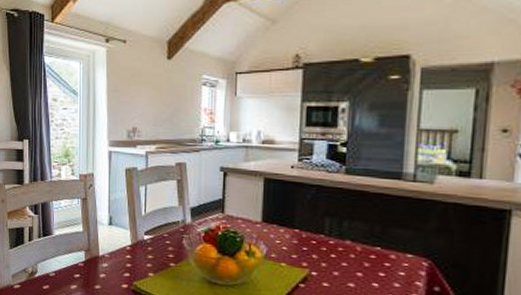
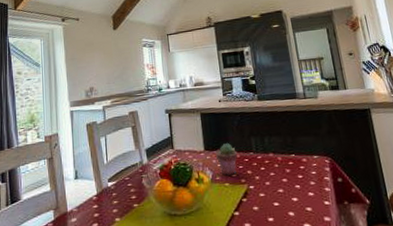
potted succulent: none [276,218,304,256] -> present [216,143,238,176]

